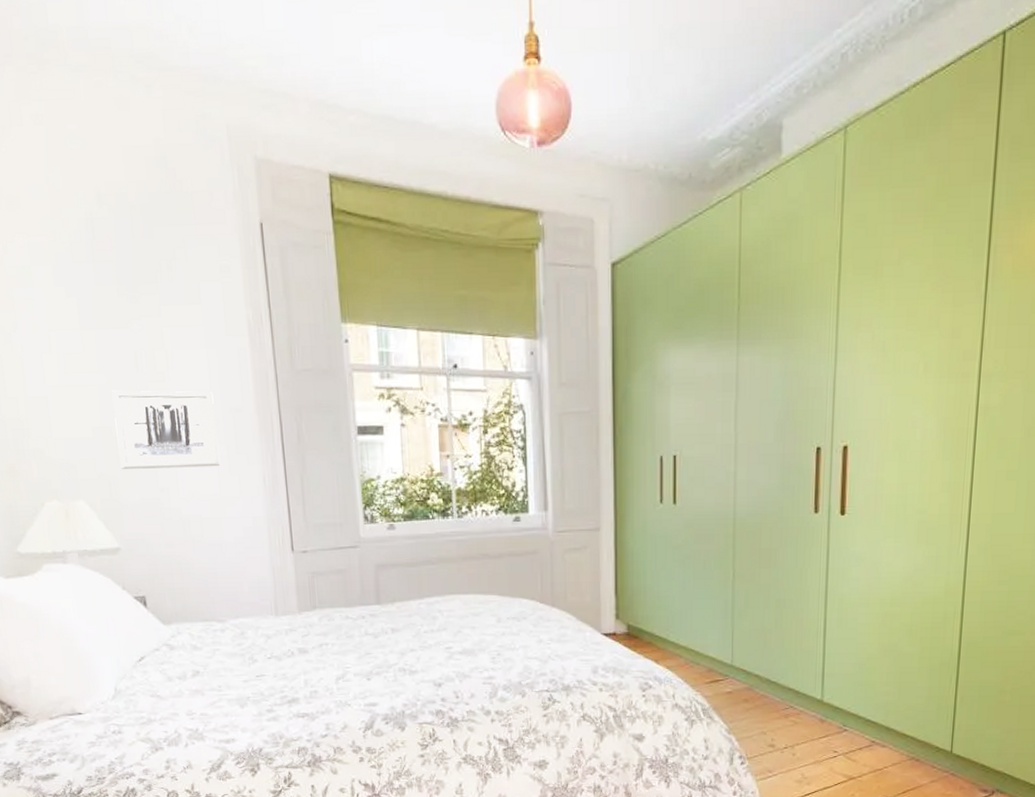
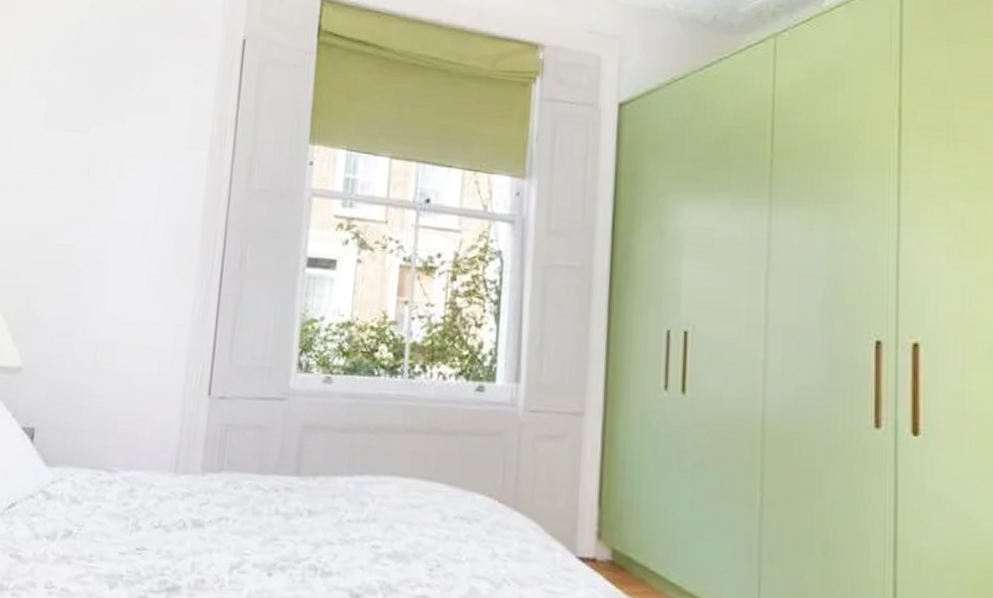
wall art: present [111,390,221,469] -> none [46,194,160,287]

